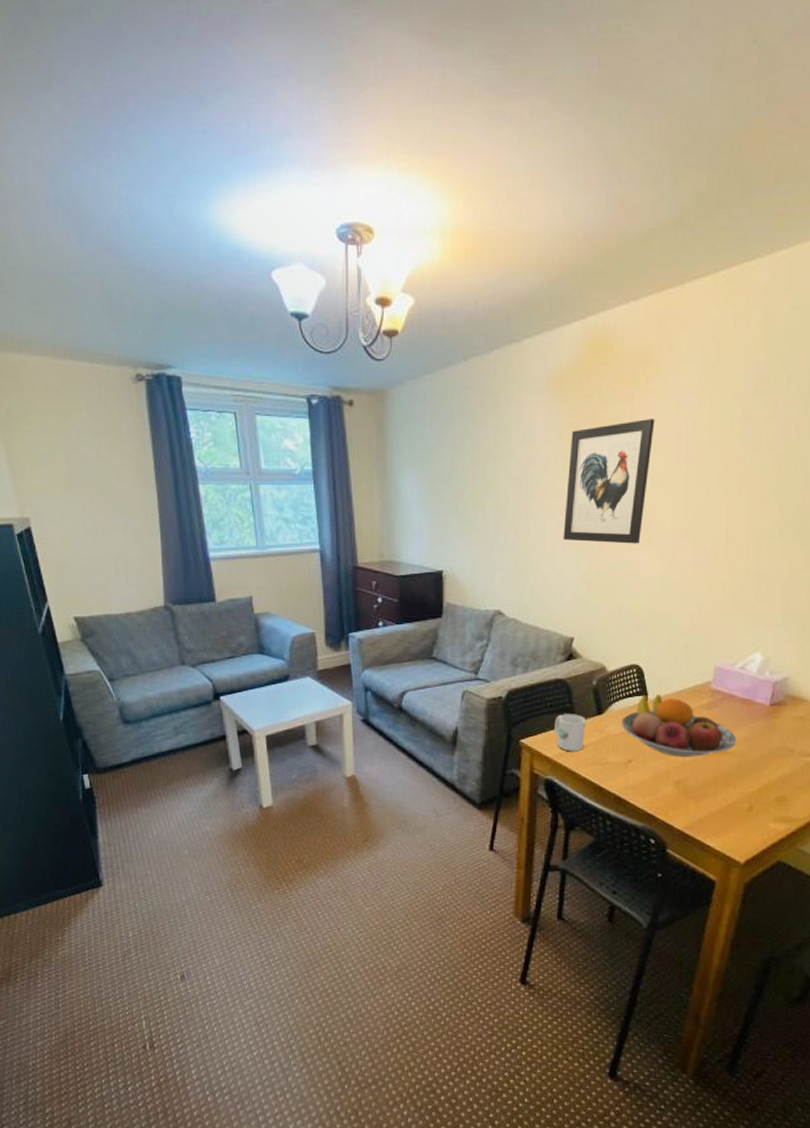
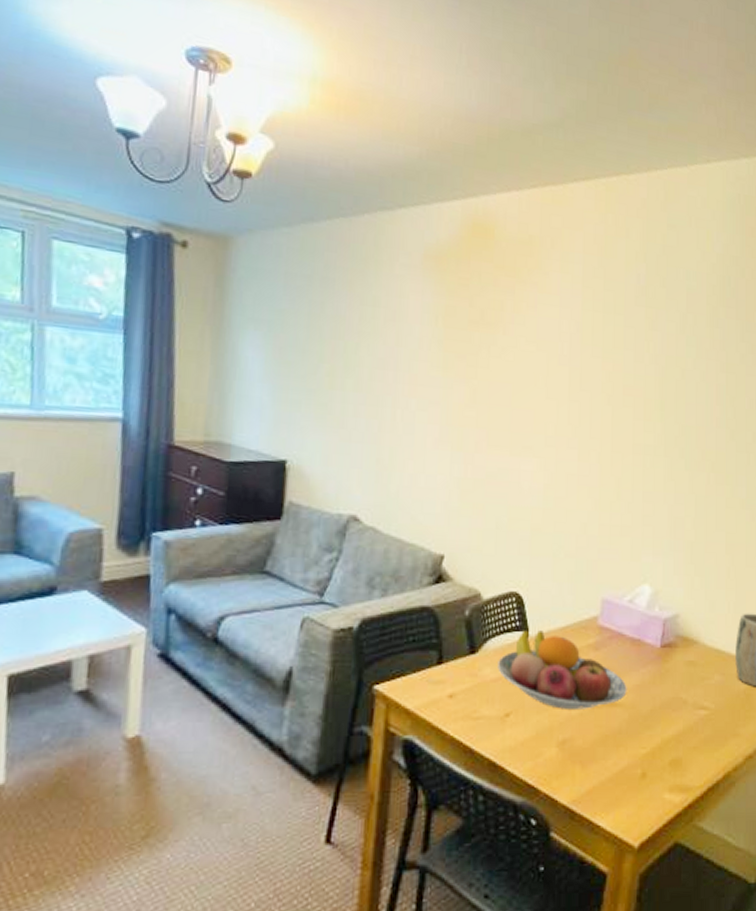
mug: present [554,714,587,752] -> none [417,652,457,702]
wall art: present [563,419,655,544] -> none [435,313,537,449]

